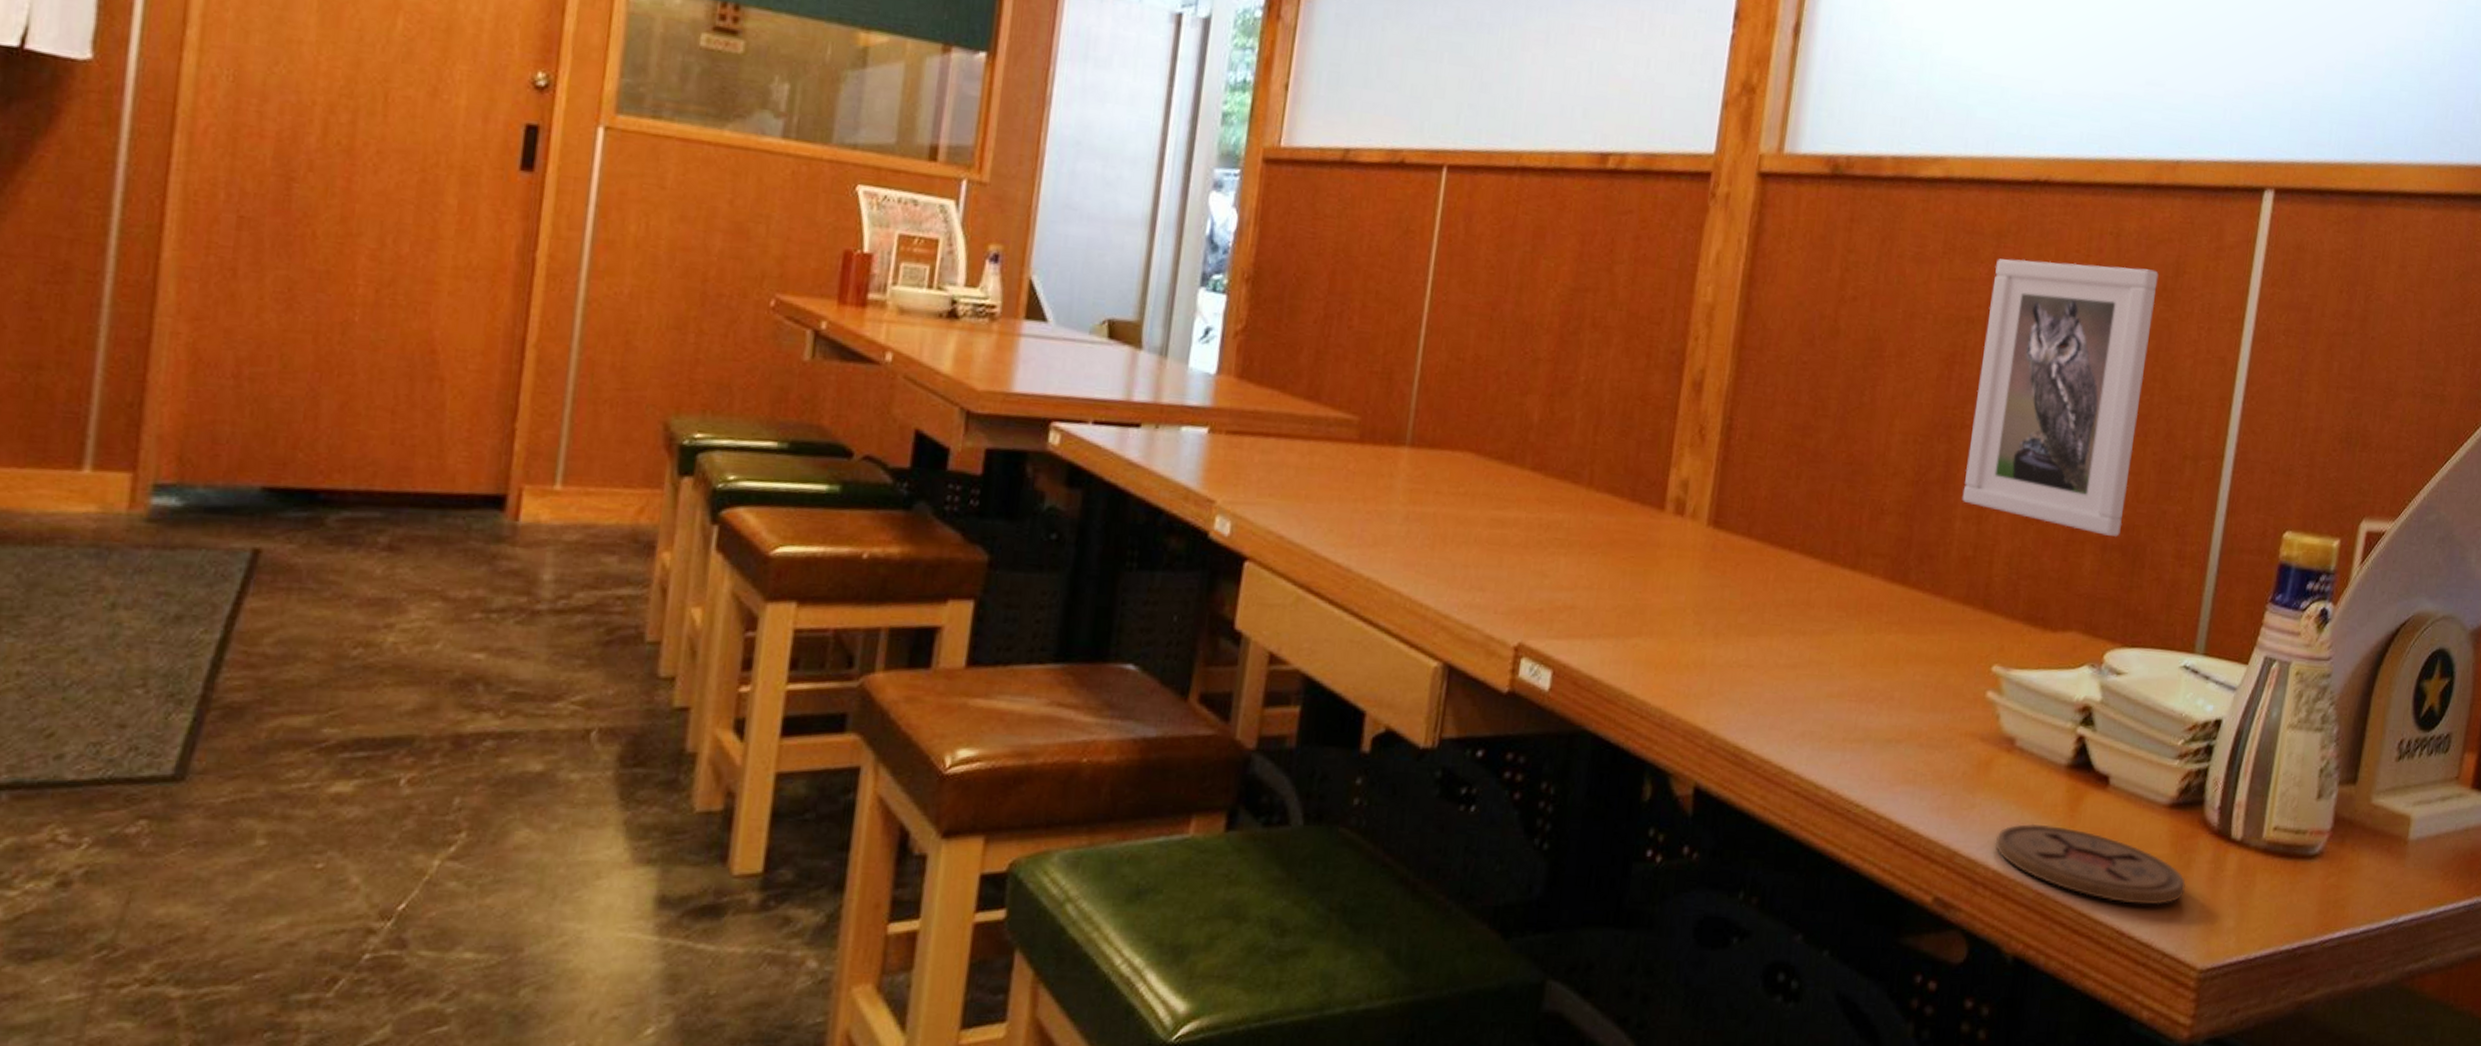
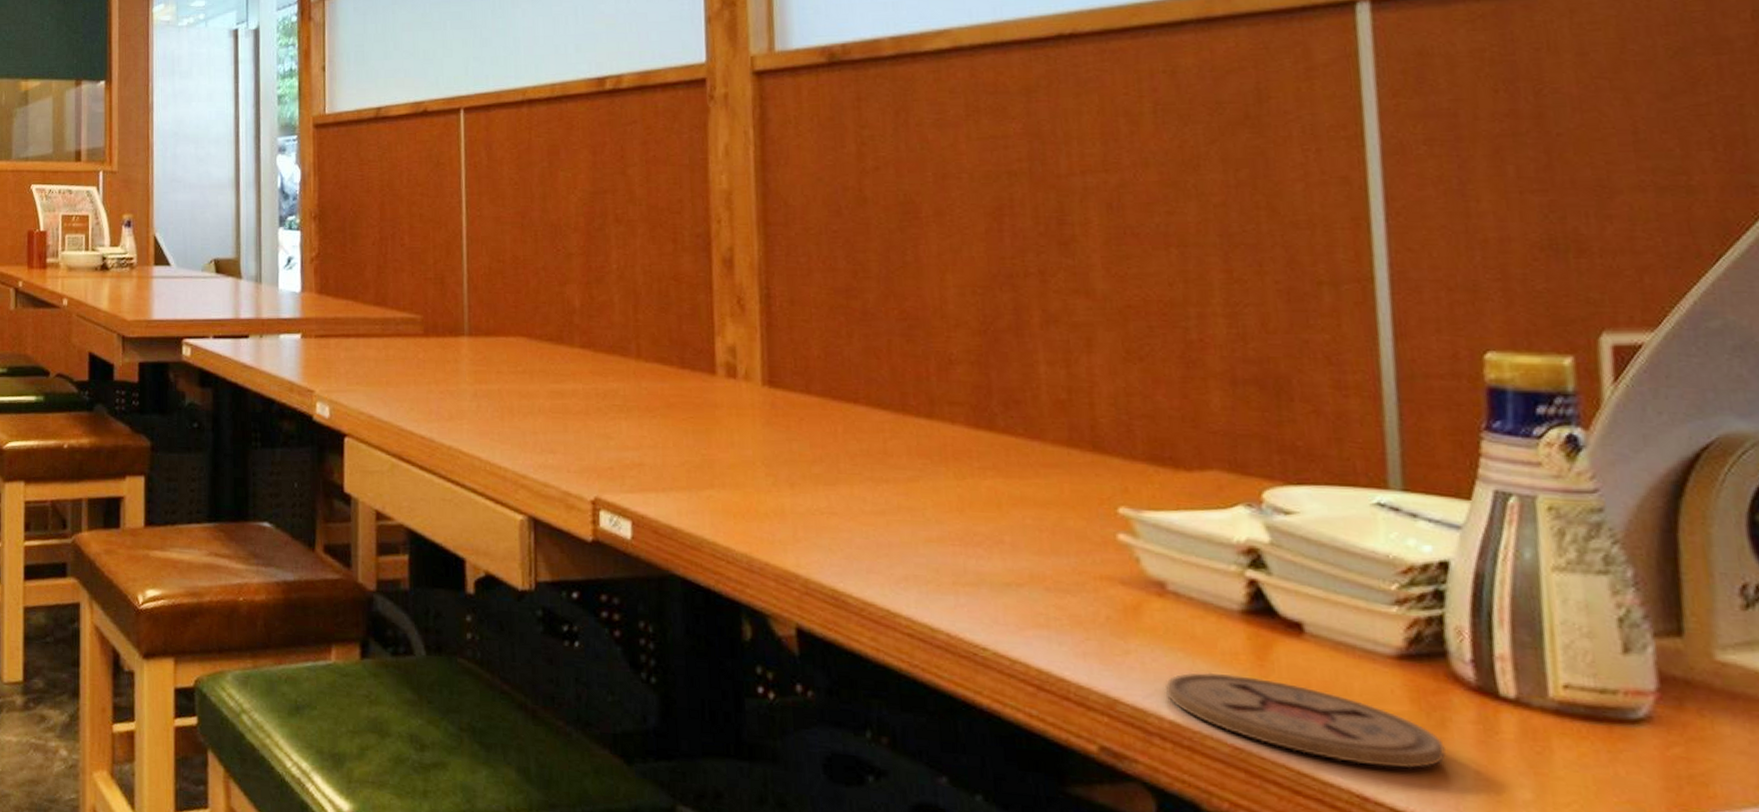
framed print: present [1962,258,2159,536] -> none [1029,100,1252,370]

